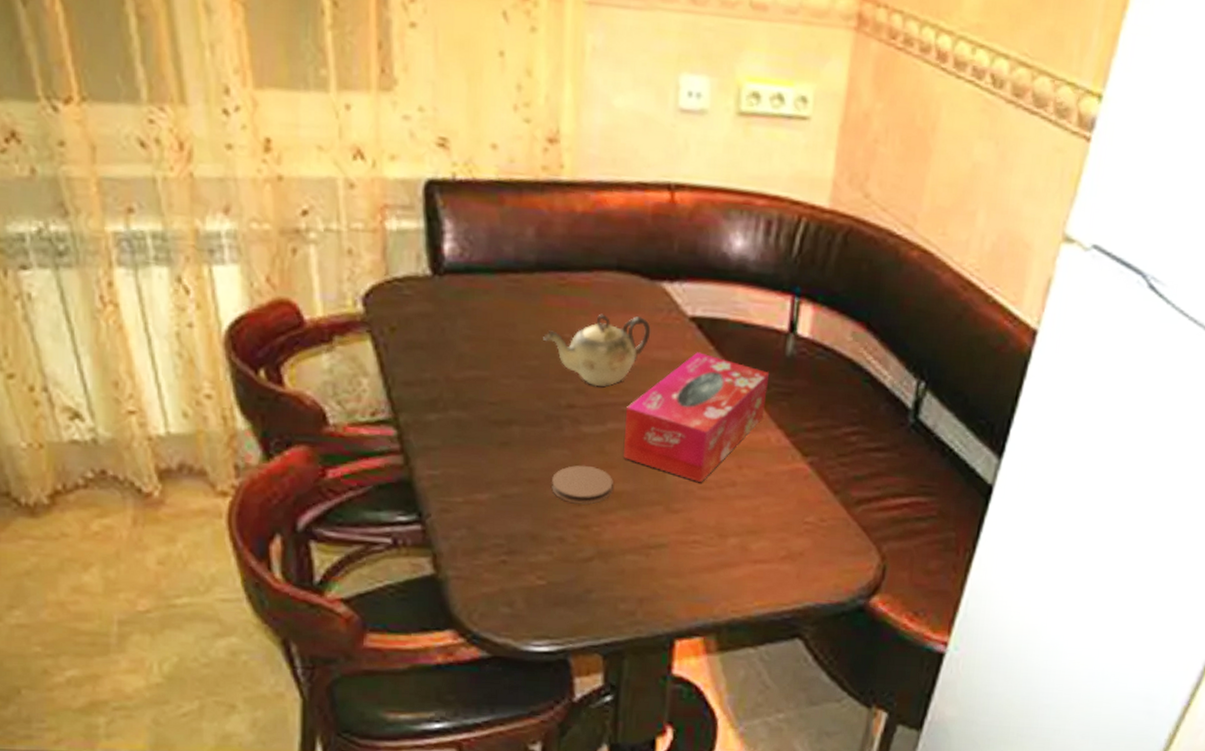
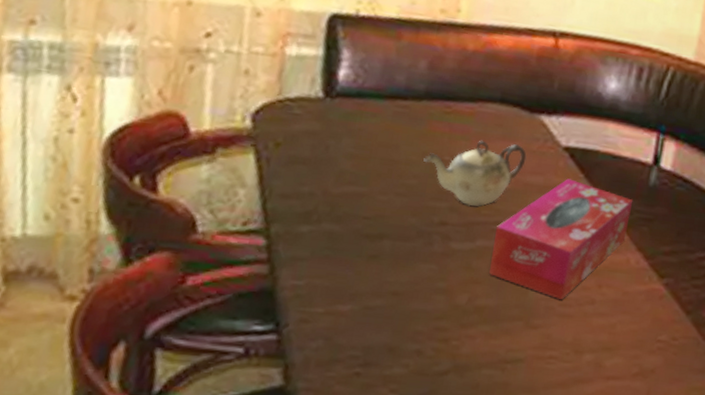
coaster: present [552,465,613,505] -> none [415,280,477,318]

